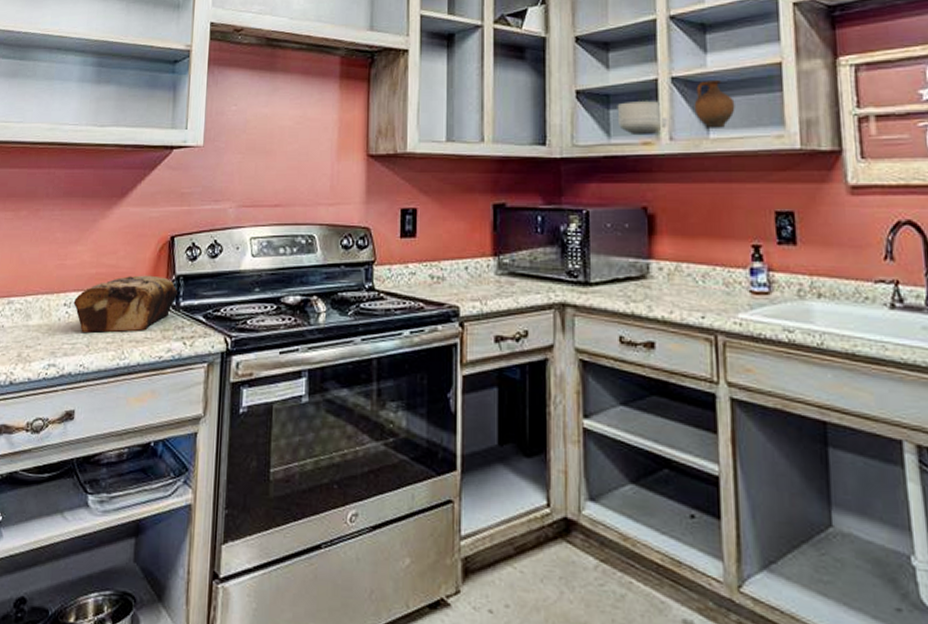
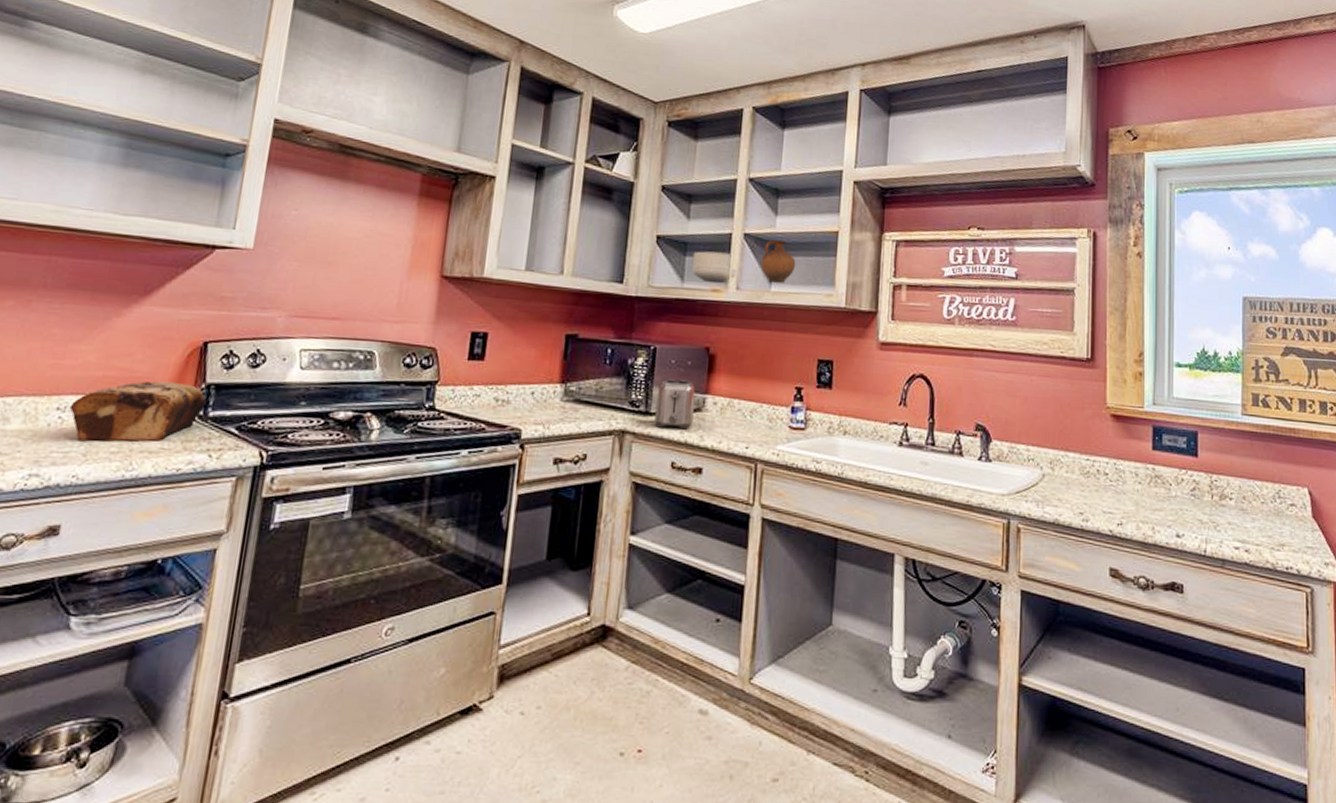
toaster: none [595,243,638,300] -> present [654,378,695,430]

